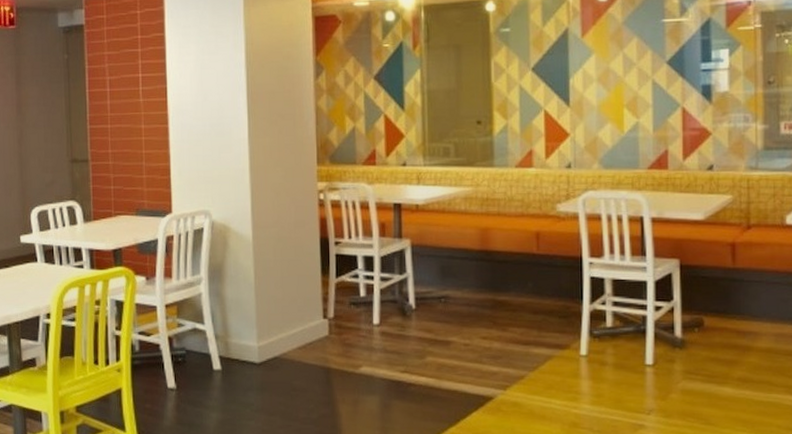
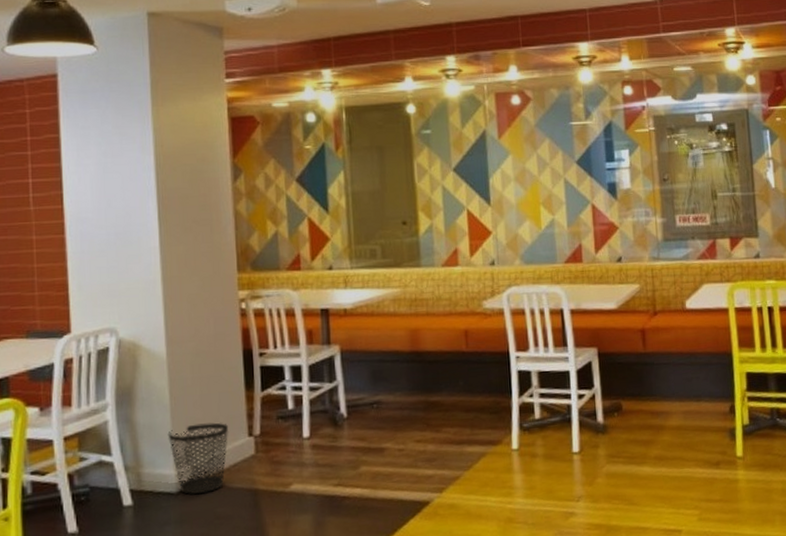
wastebasket: none [252,303,306,367] -> present [167,422,229,495]

